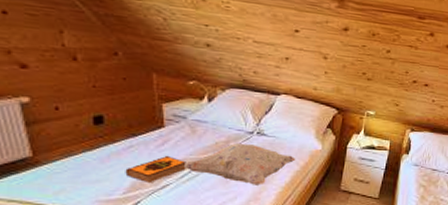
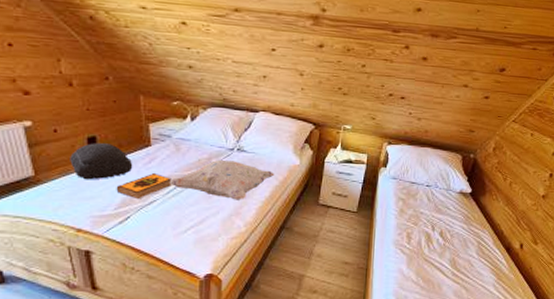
cushion: none [73,122,144,162] -> present [70,143,133,180]

